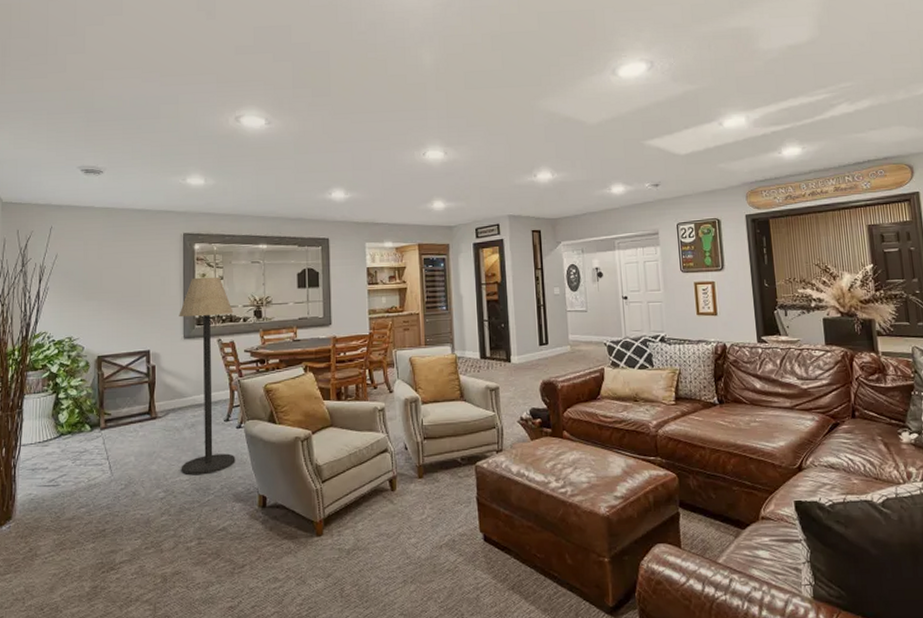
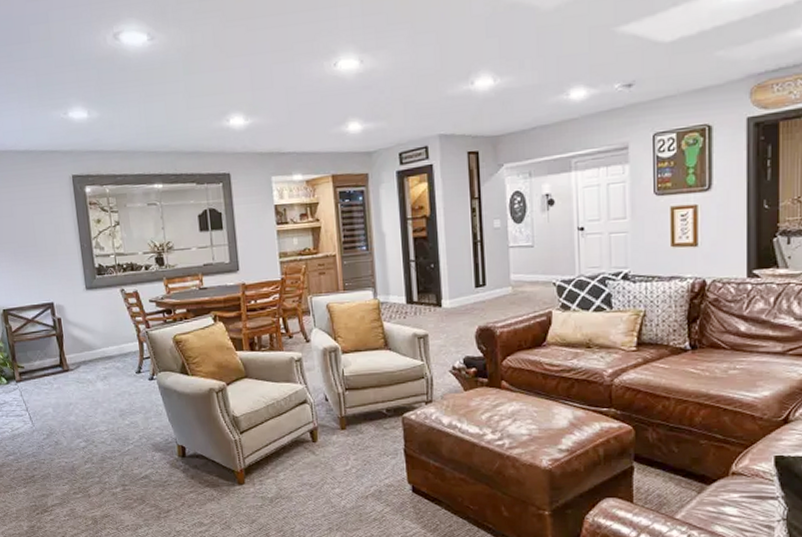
floor lamp: present [179,277,236,476] -> none [78,222,151,426]

